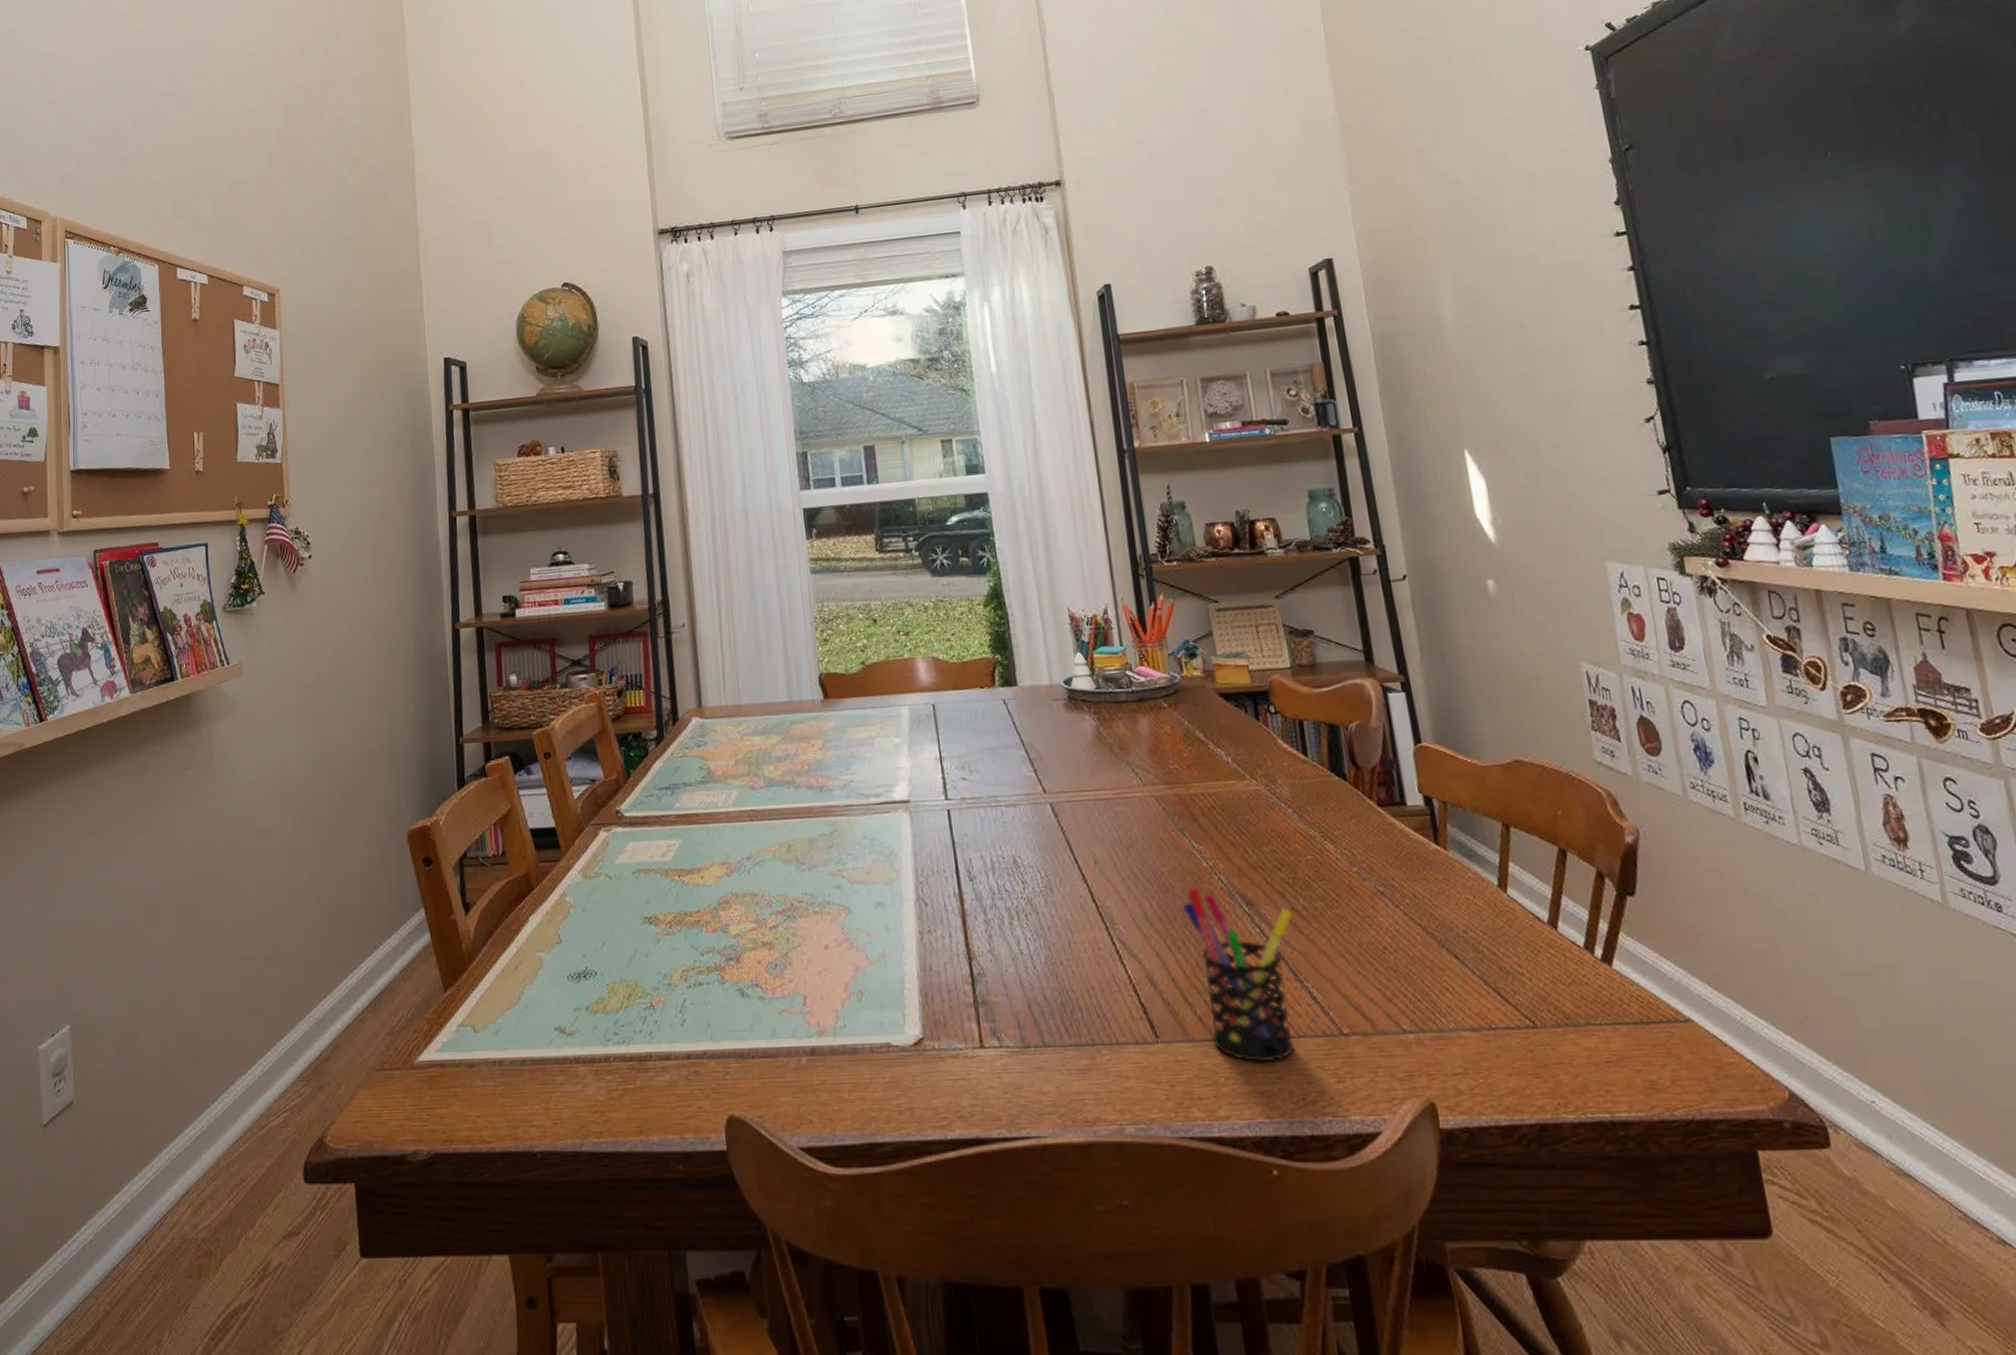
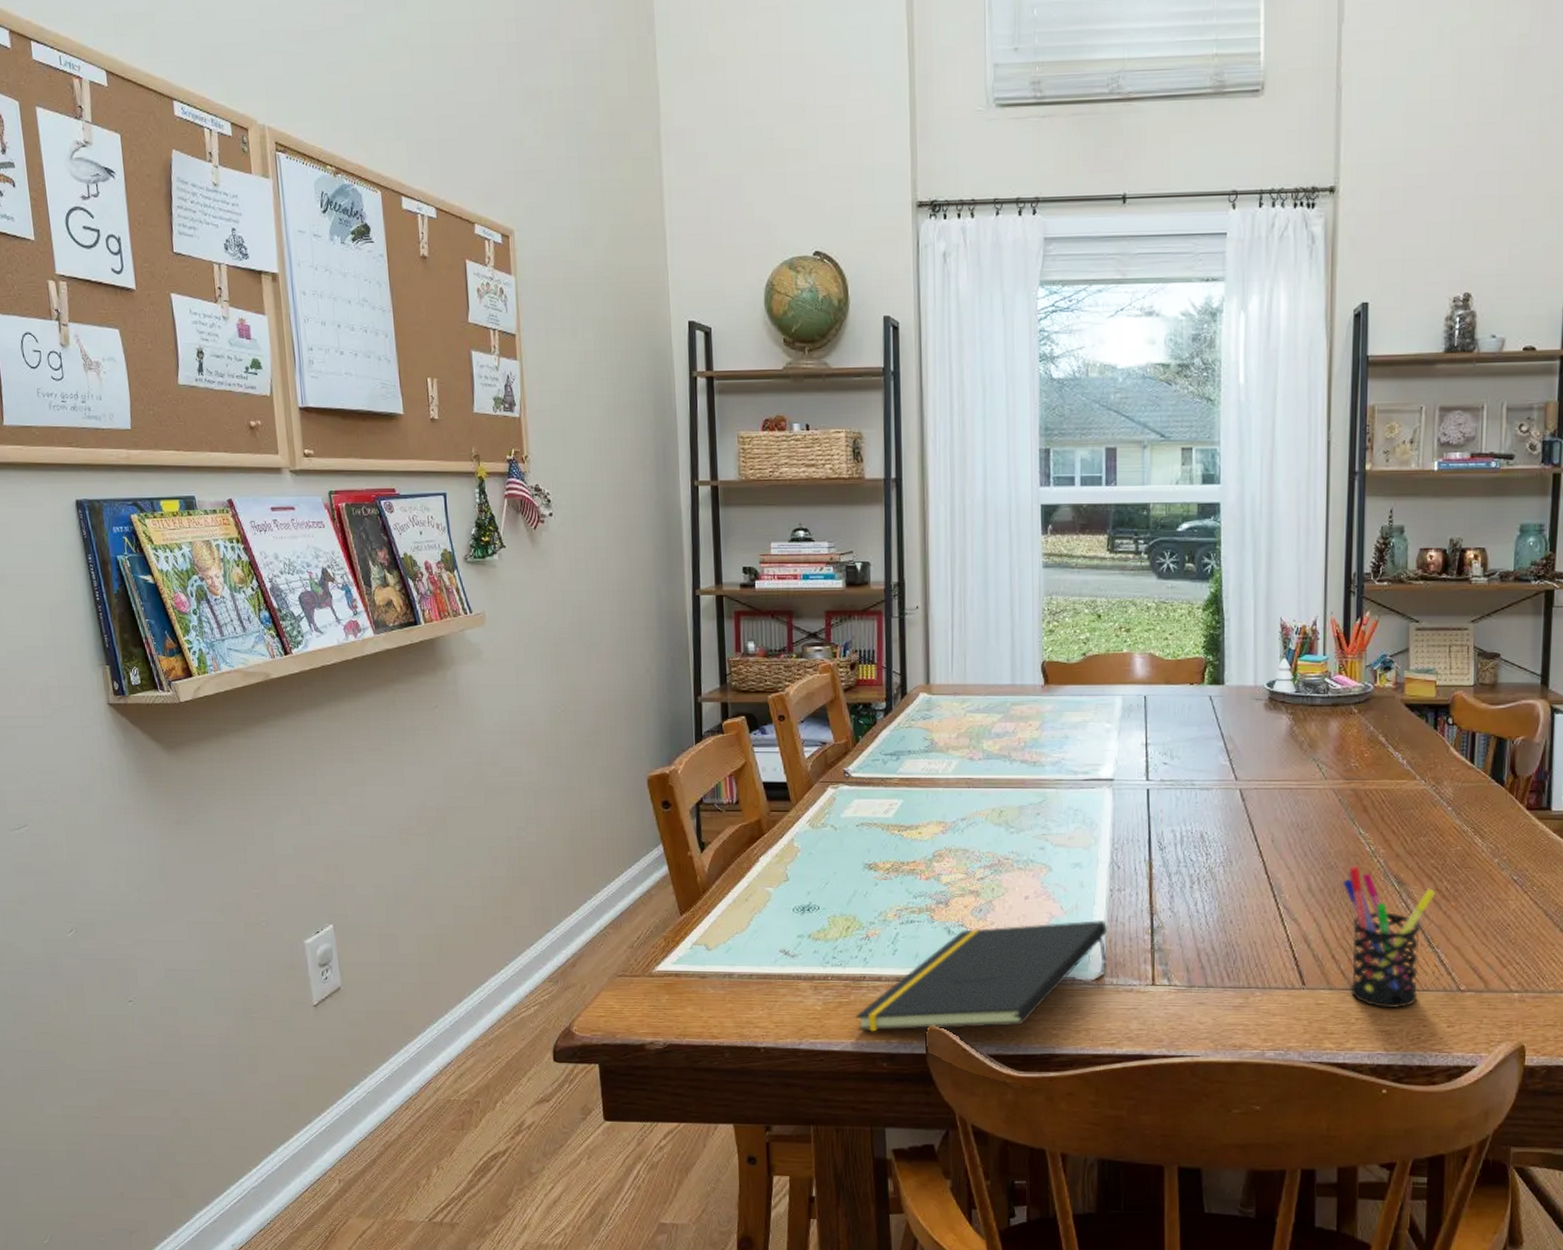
notepad: none [642,969,925,1126] -> present [855,919,1108,1032]

